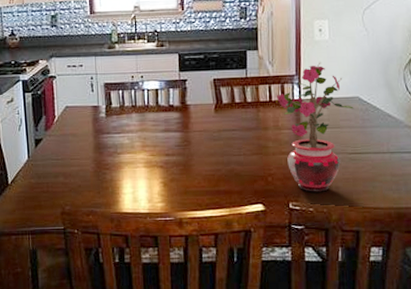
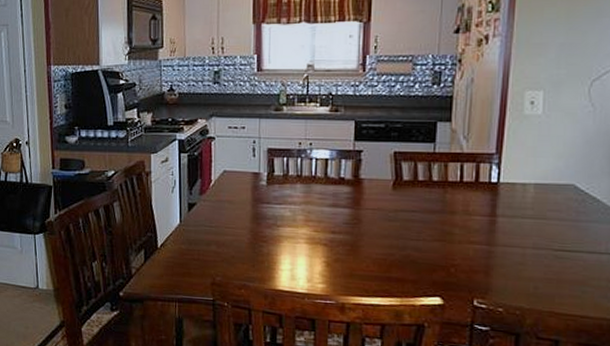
potted plant: present [275,62,354,192] -> none [467,140,567,291]

